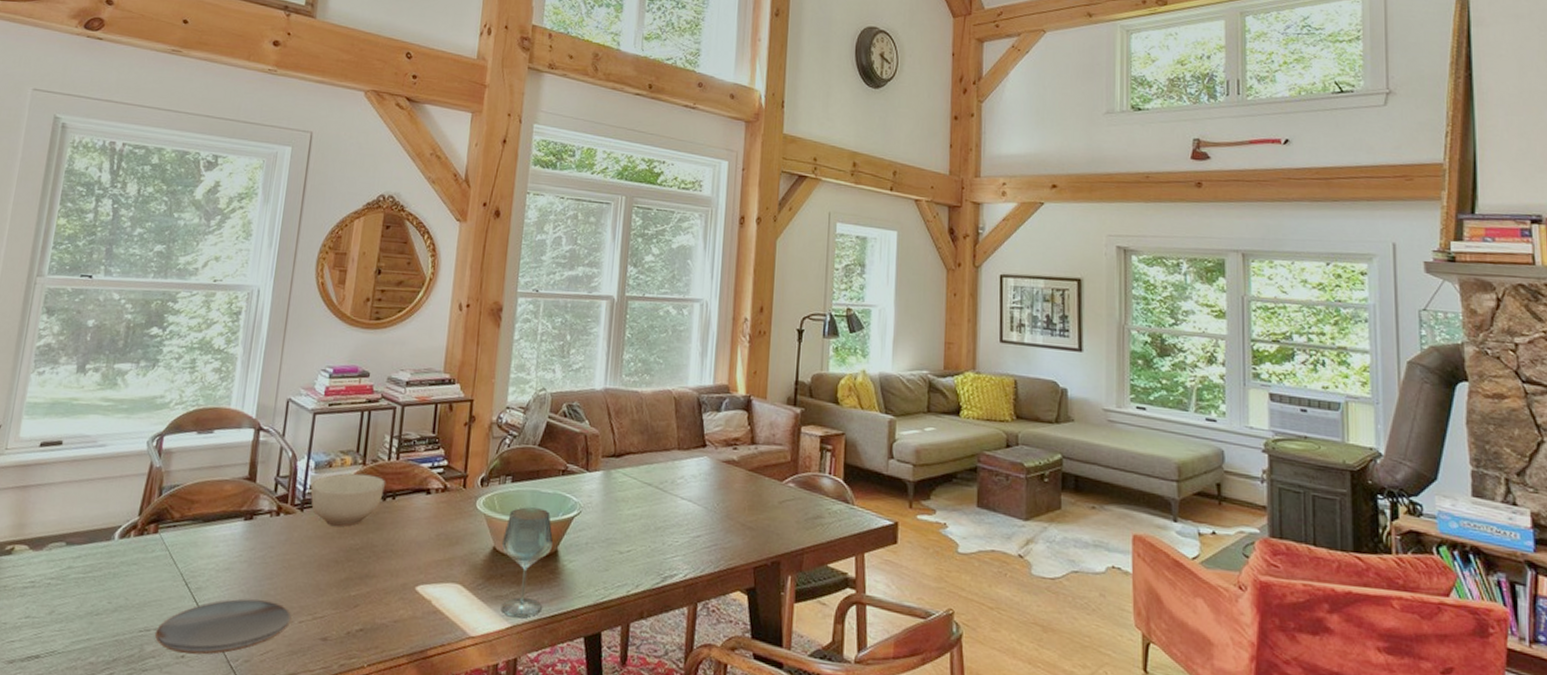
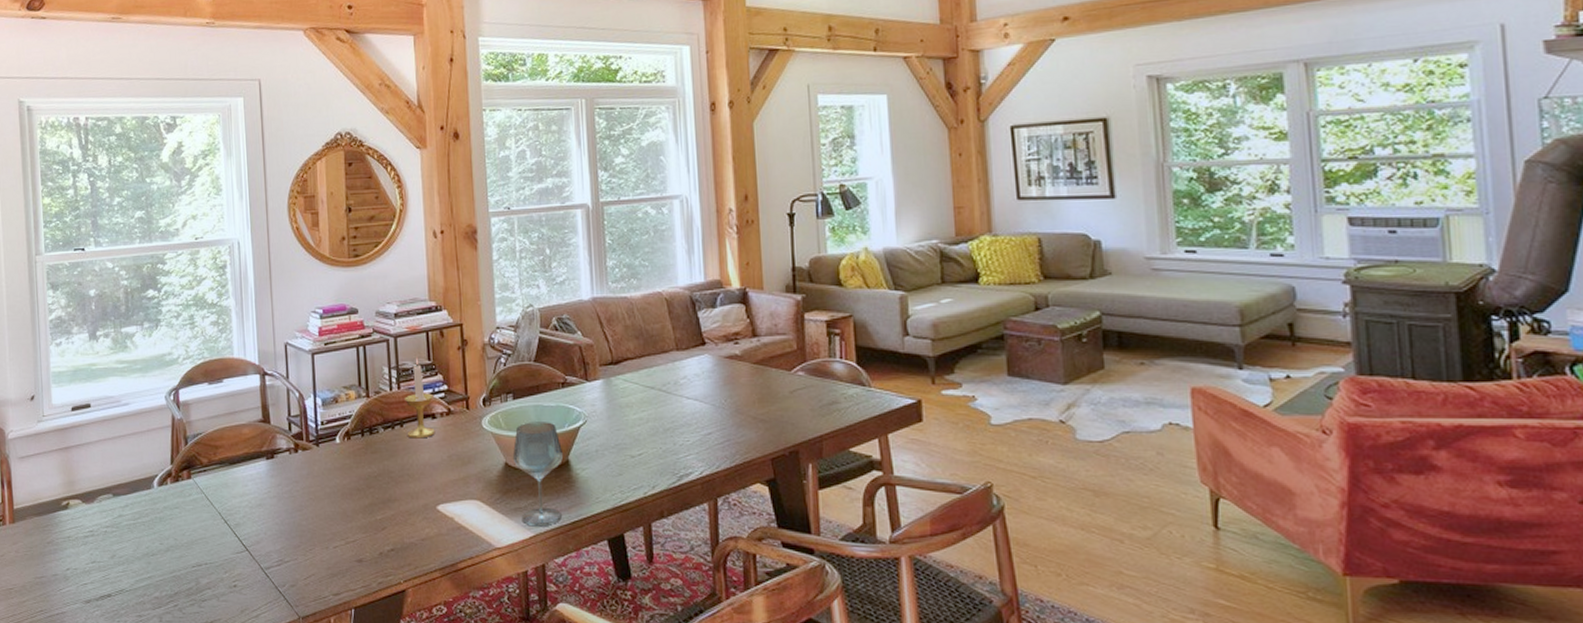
plate: present [154,598,292,655] -> none [206,530,326,583]
bowl: present [310,473,386,527] -> none [322,406,392,457]
candlestick: none [397,427,432,514] -> present [405,356,435,439]

